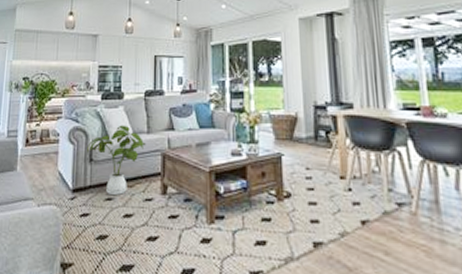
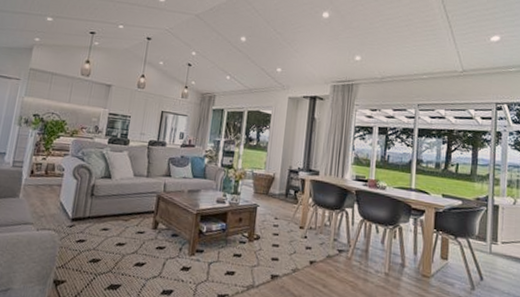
house plant: present [86,125,146,196] -> none [88,167,145,227]

